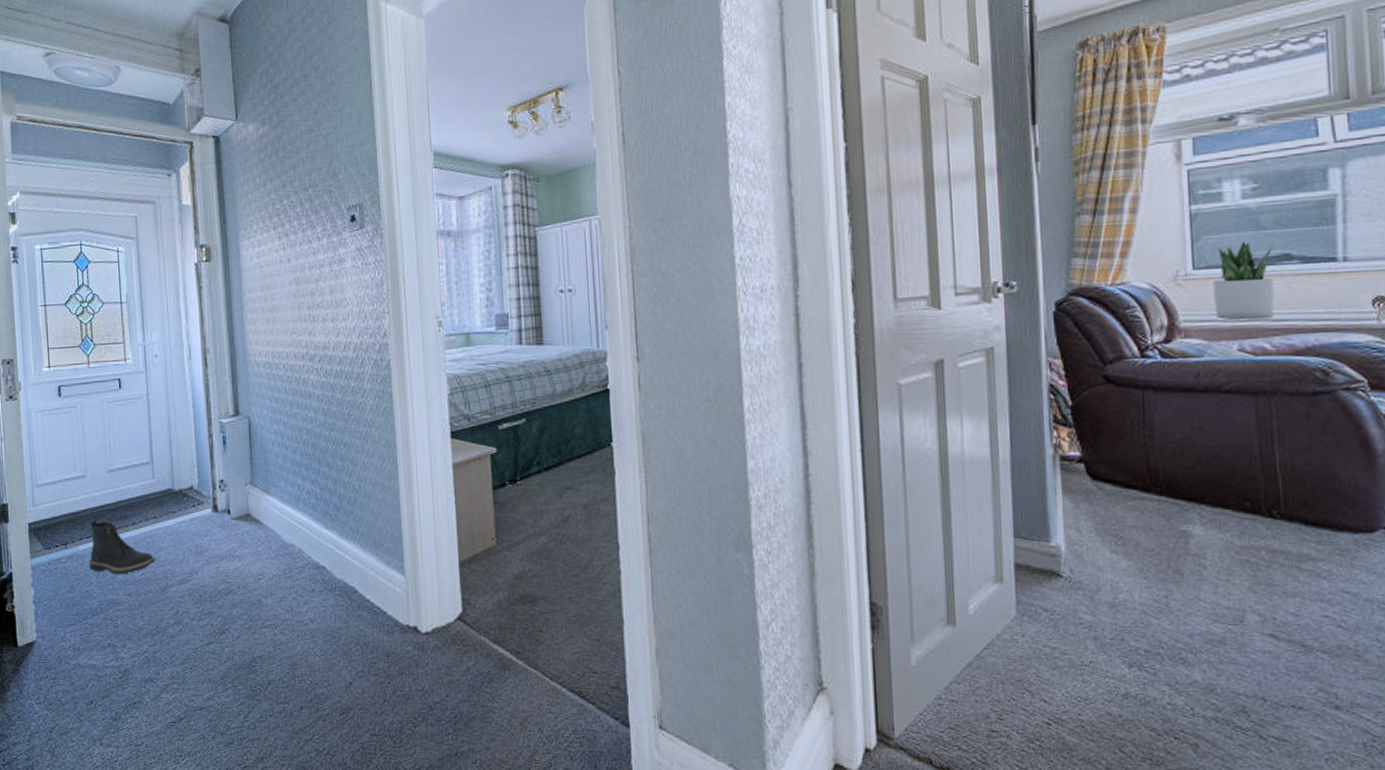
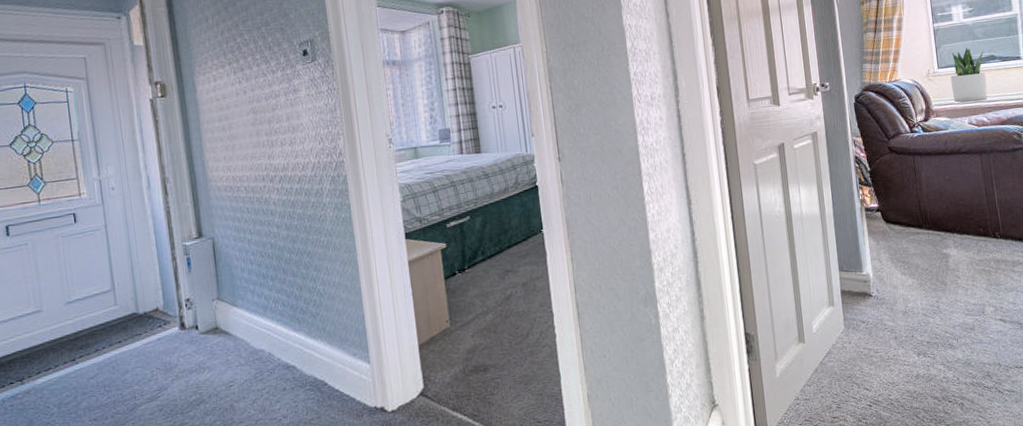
boot: present [89,520,155,574] -> none [49,351,122,403]

